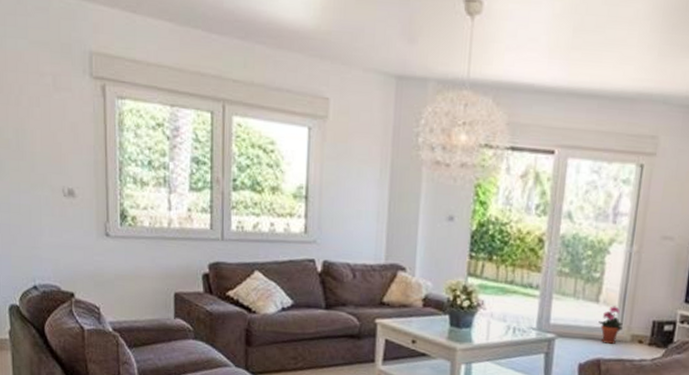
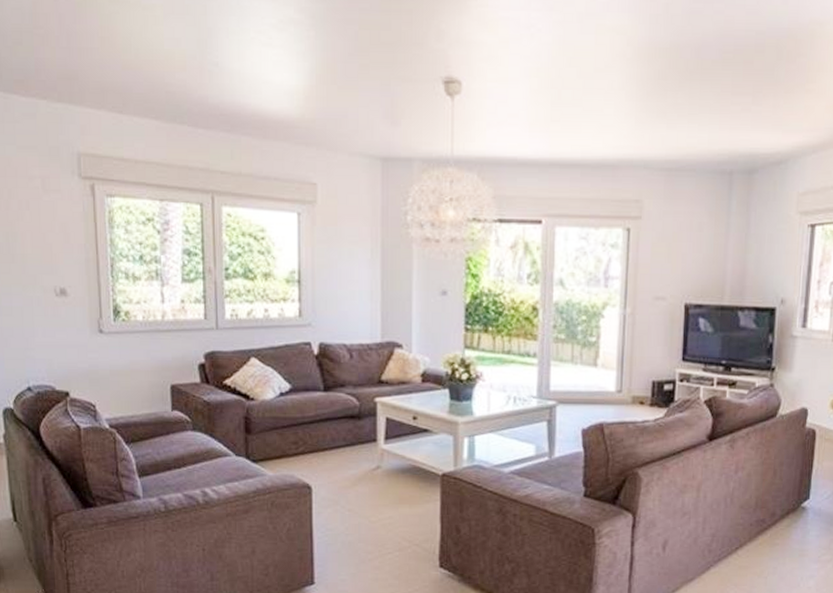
potted plant: present [598,306,623,344] -> none [598,369,623,407]

